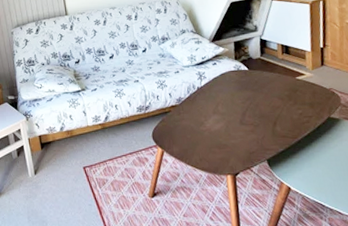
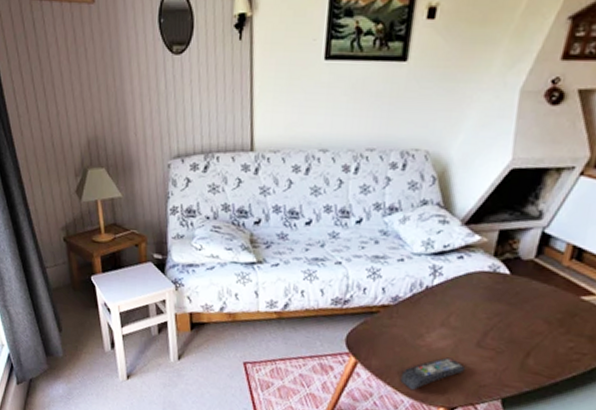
remote control: none [195,136,238,166] -> present [400,357,466,391]

